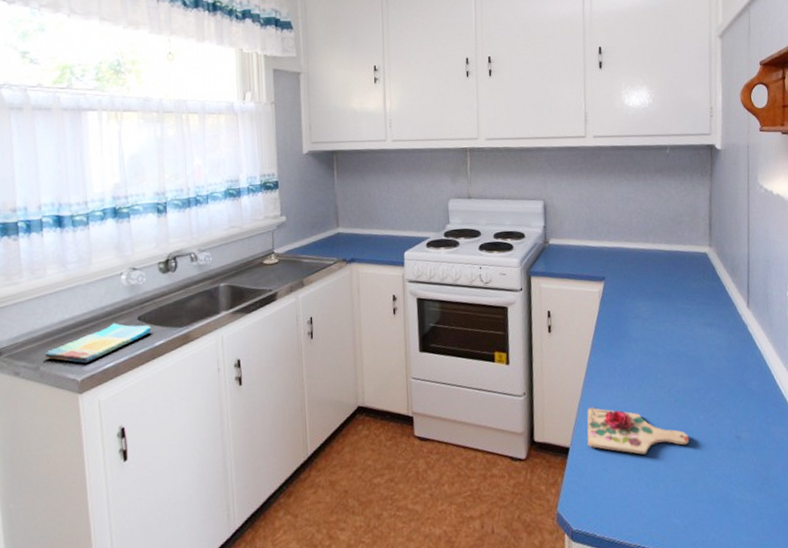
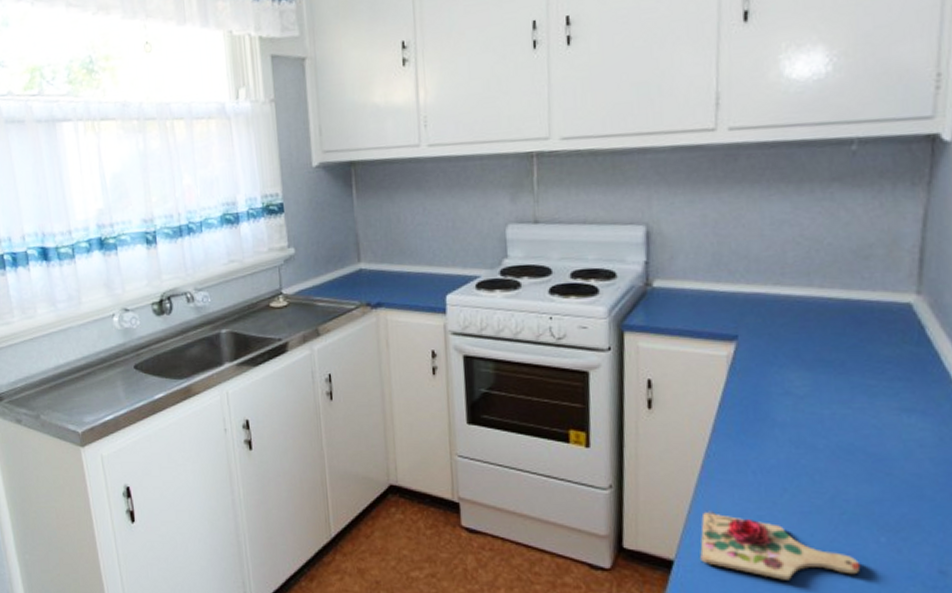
dish towel: present [45,323,152,363] -> none [44,371,150,413]

